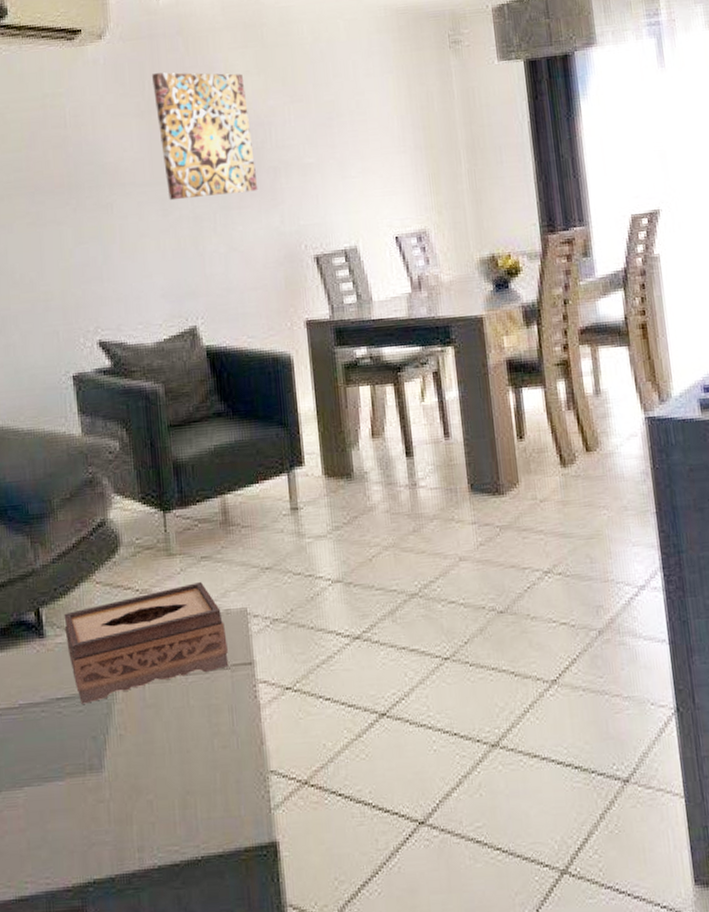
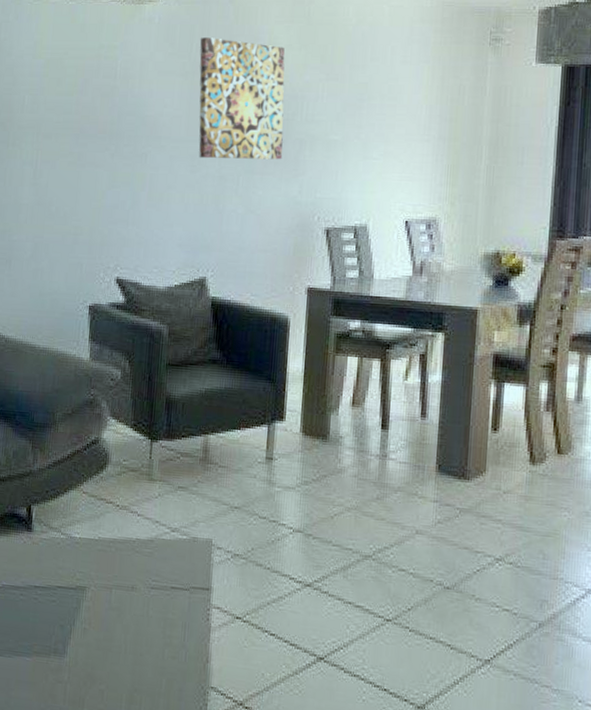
tissue box: present [64,581,229,704] -> none [50,508,191,596]

